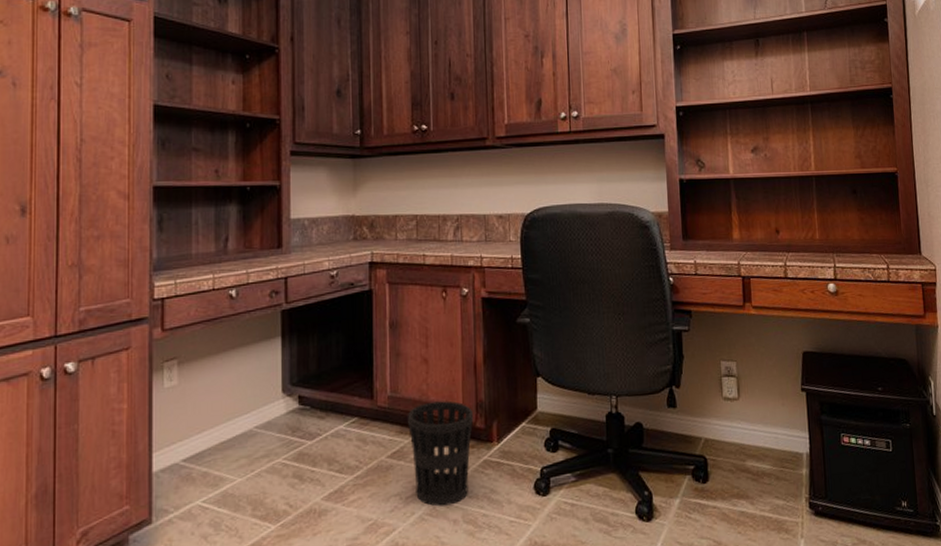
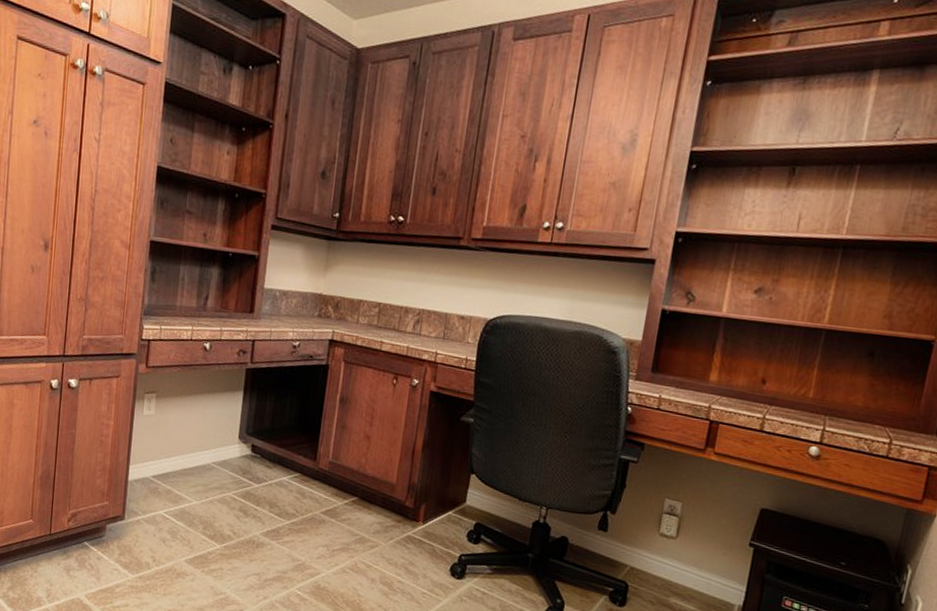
wastebasket: present [408,401,474,507] -> none [342,474,405,566]

